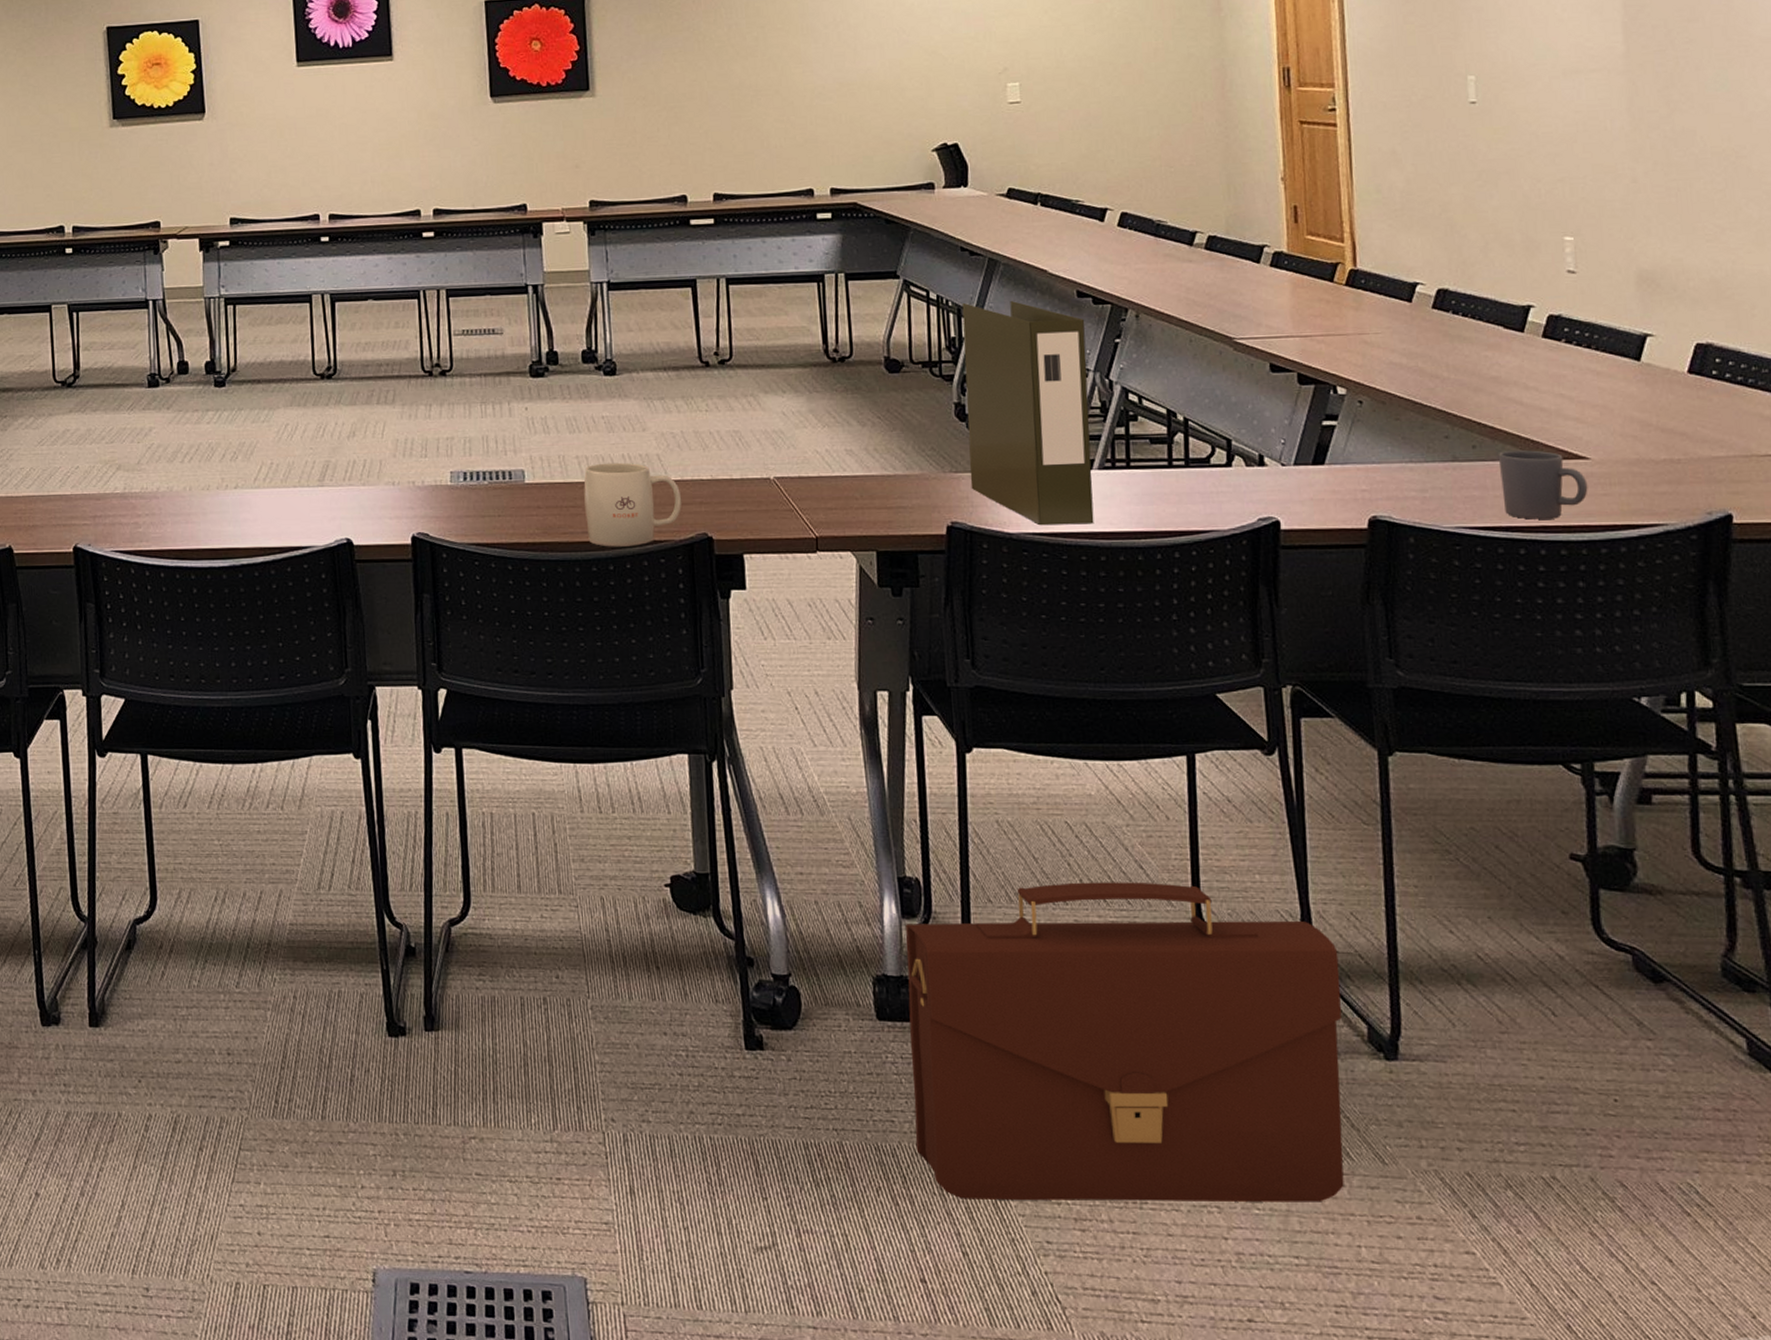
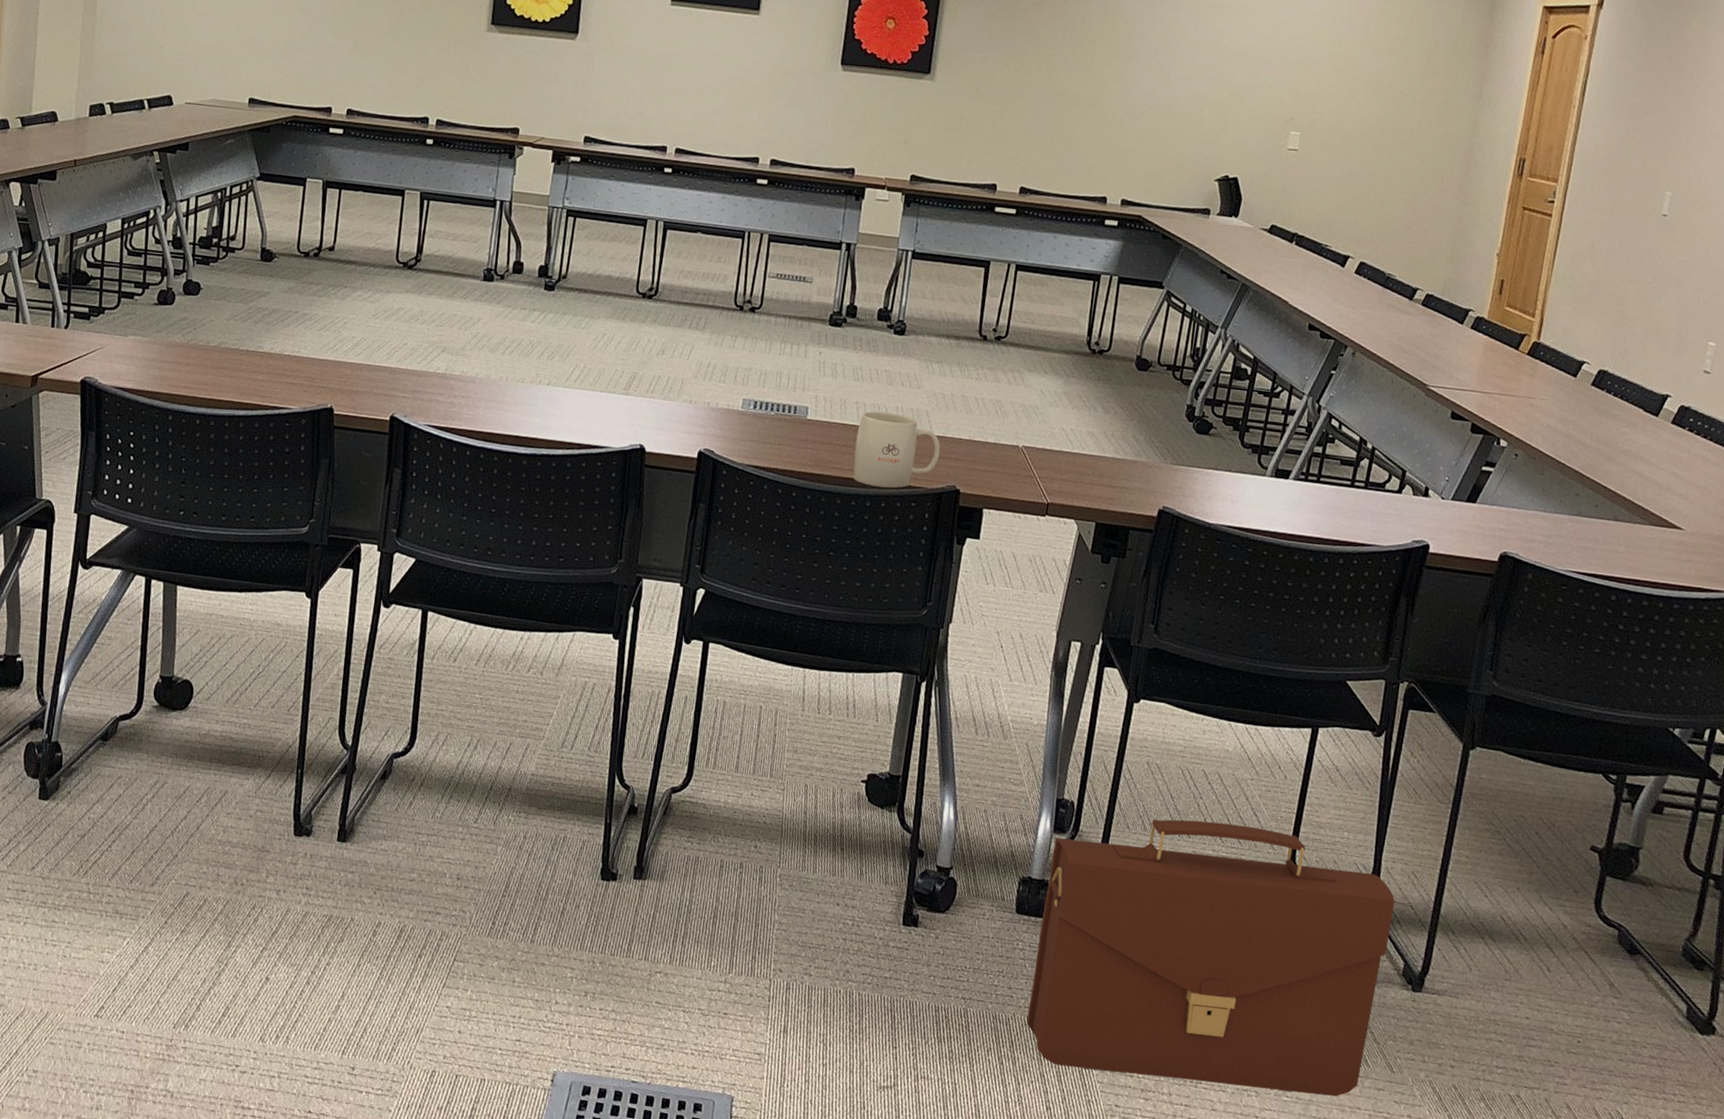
binder: present [962,301,1094,526] -> none [1185,319,1310,525]
mug: present [1498,450,1588,520] -> none [1608,513,1677,575]

